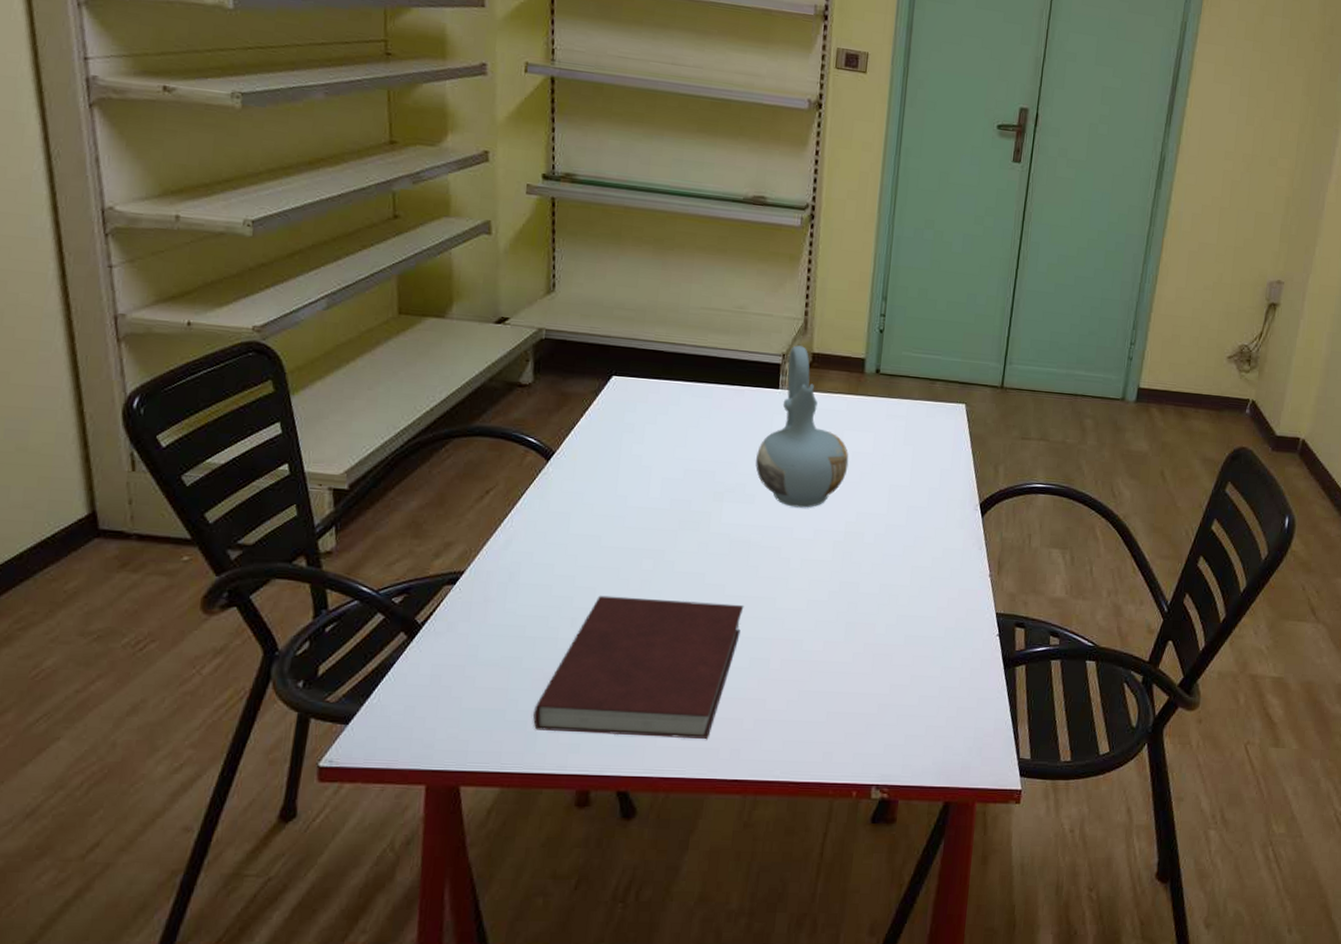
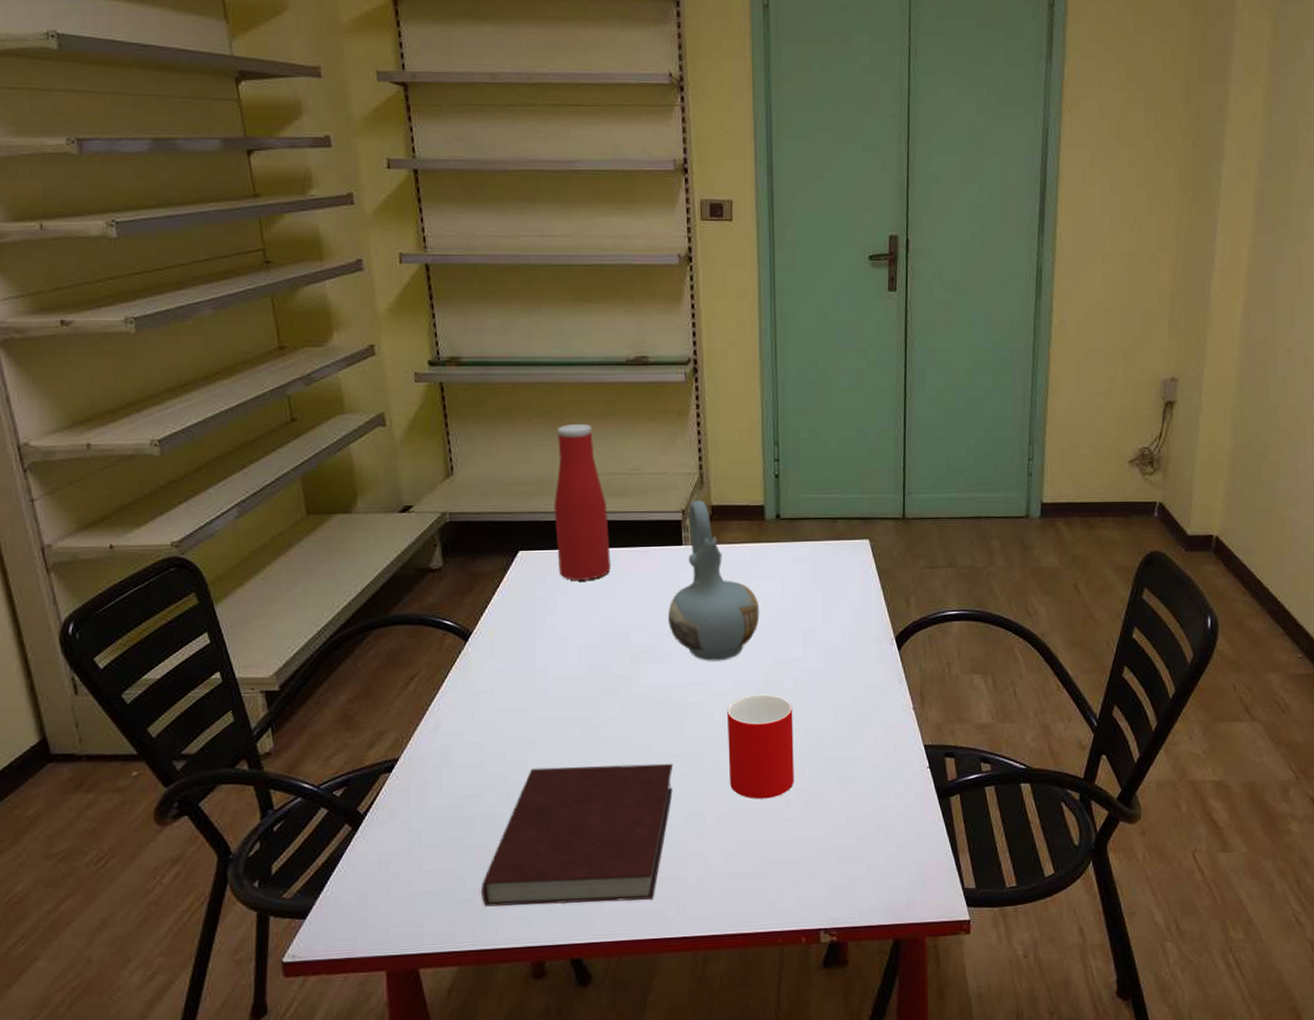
bottle: none [651,255,708,413] -> present [554,423,611,580]
cup: none [799,545,871,650] -> present [727,694,794,799]

